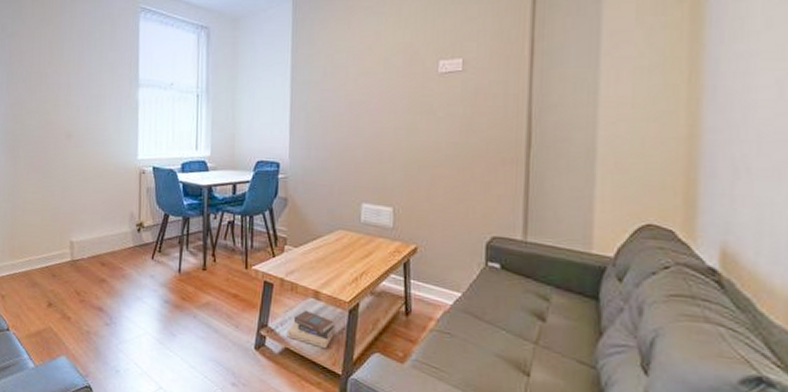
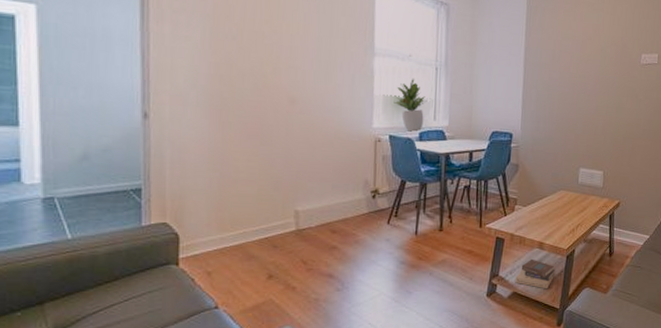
potted plant: none [156,107,189,163] -> present [393,78,428,132]

